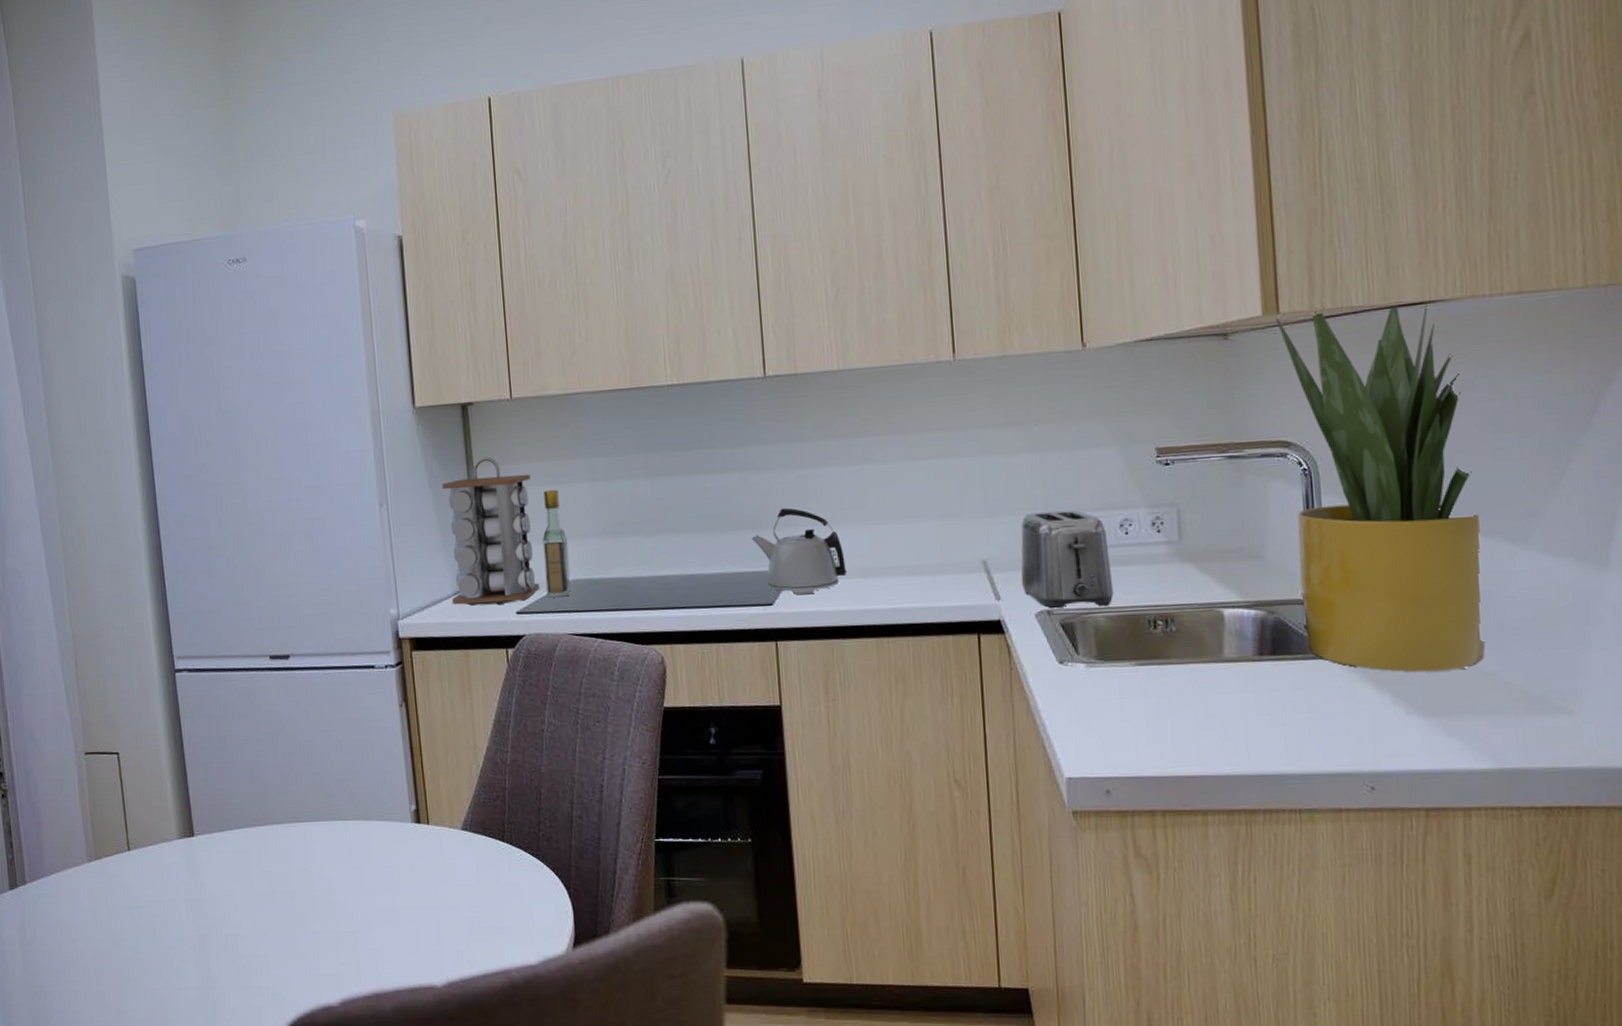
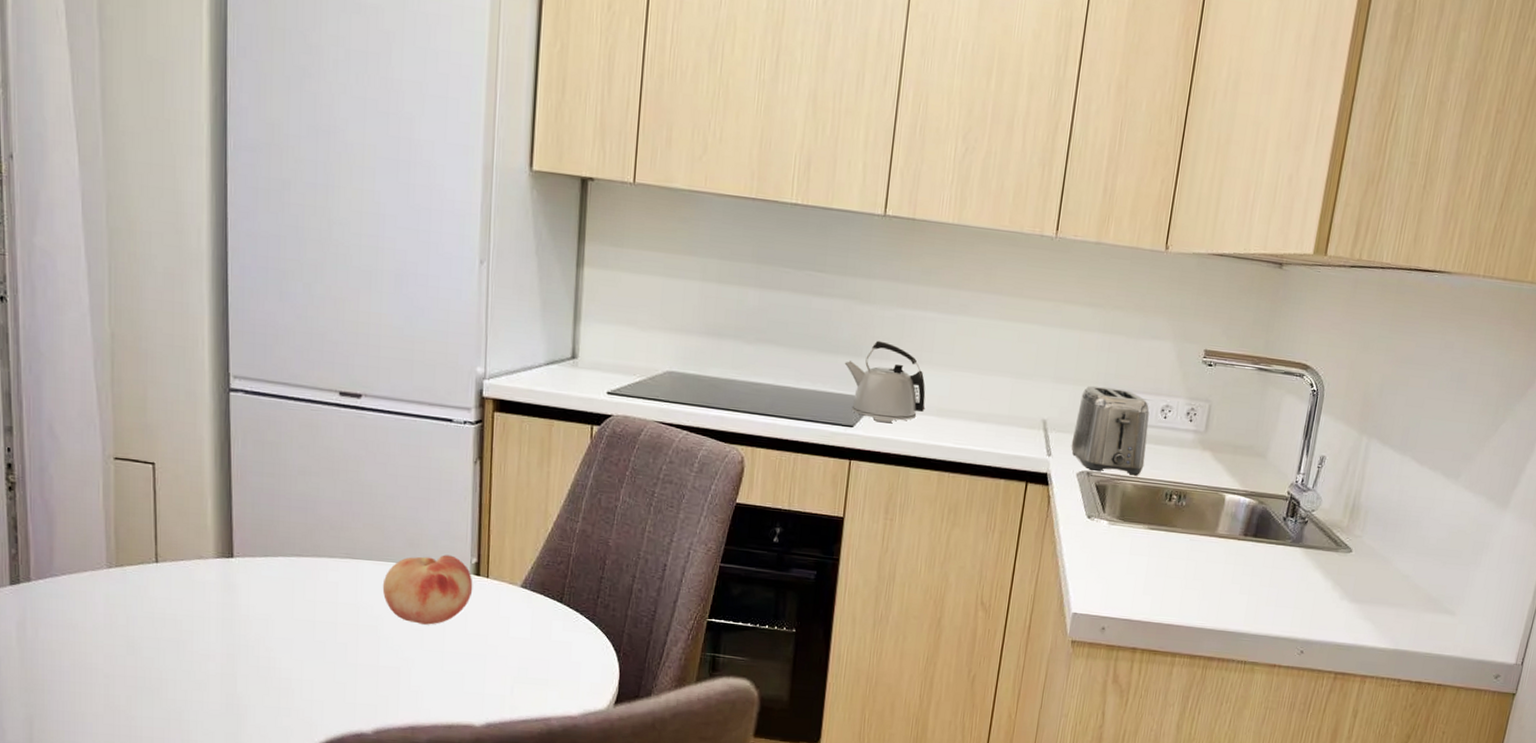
fruit: none [330,805,416,882] -> present [382,555,473,625]
spice rack: present [442,456,541,606] -> none [542,235,642,383]
bottle: present [542,489,572,598] -> none [640,280,670,386]
planter: present [1275,301,1486,673] -> none [1282,257,1445,570]

